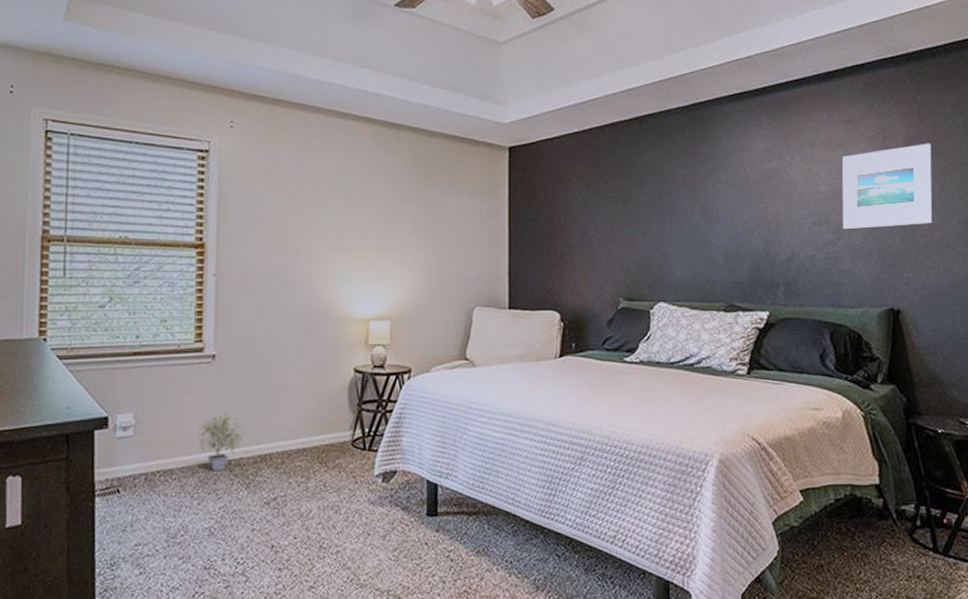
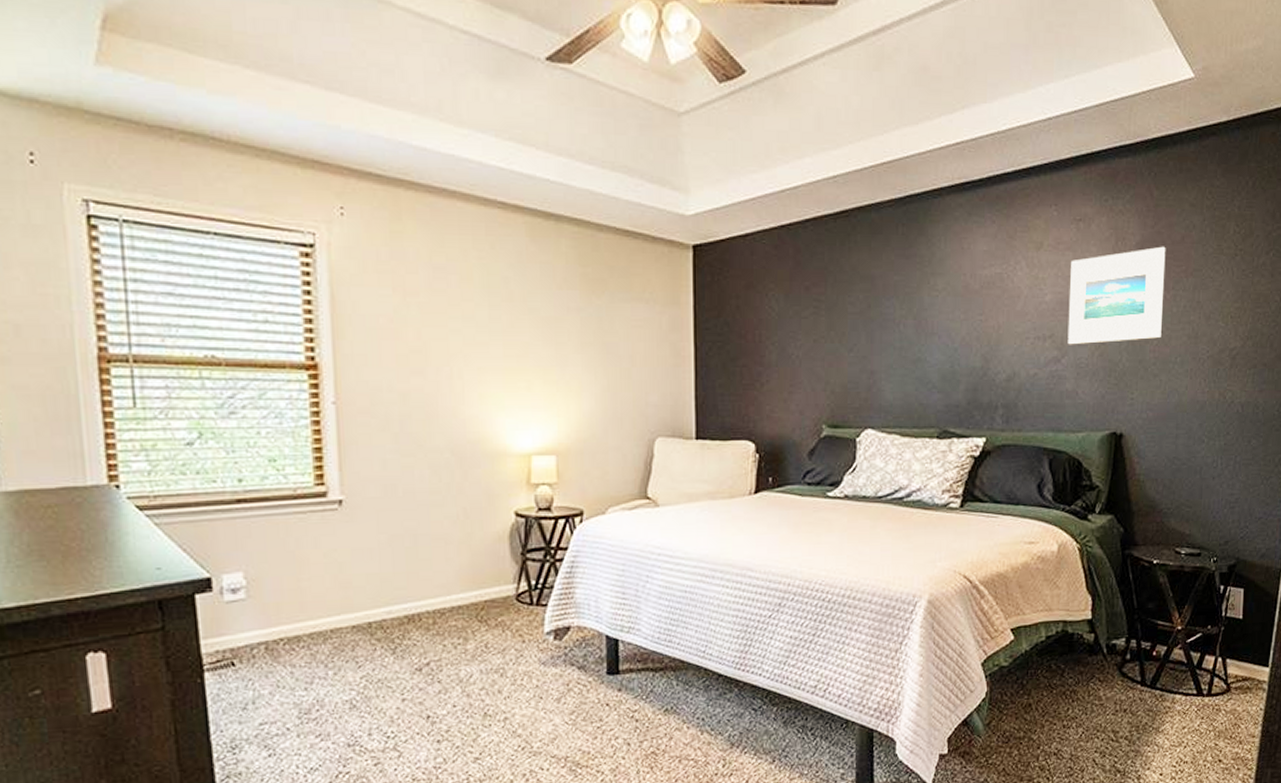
potted plant: present [198,410,246,471] -> none [327,565,387,636]

